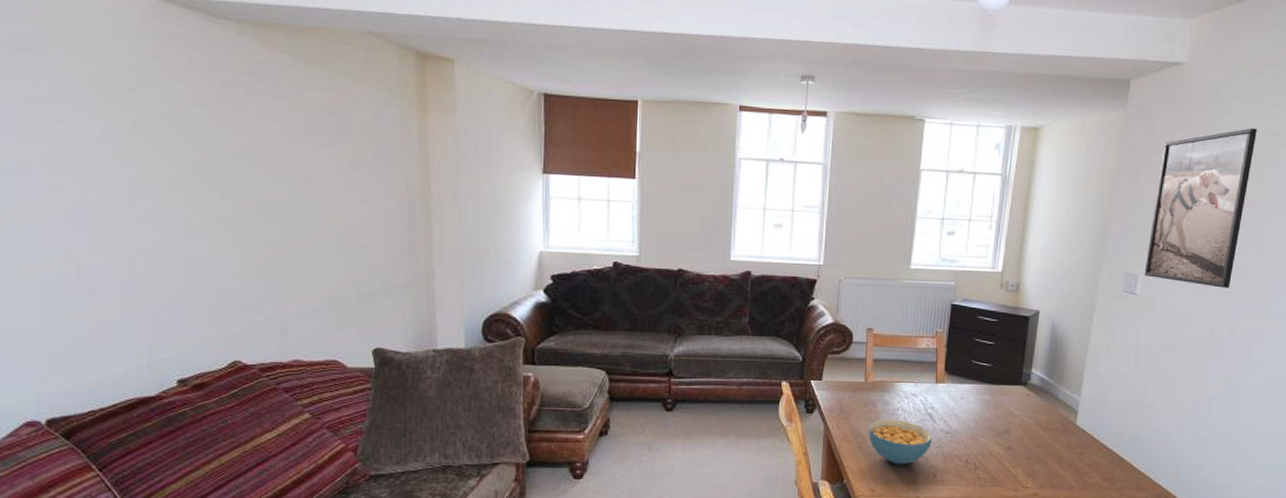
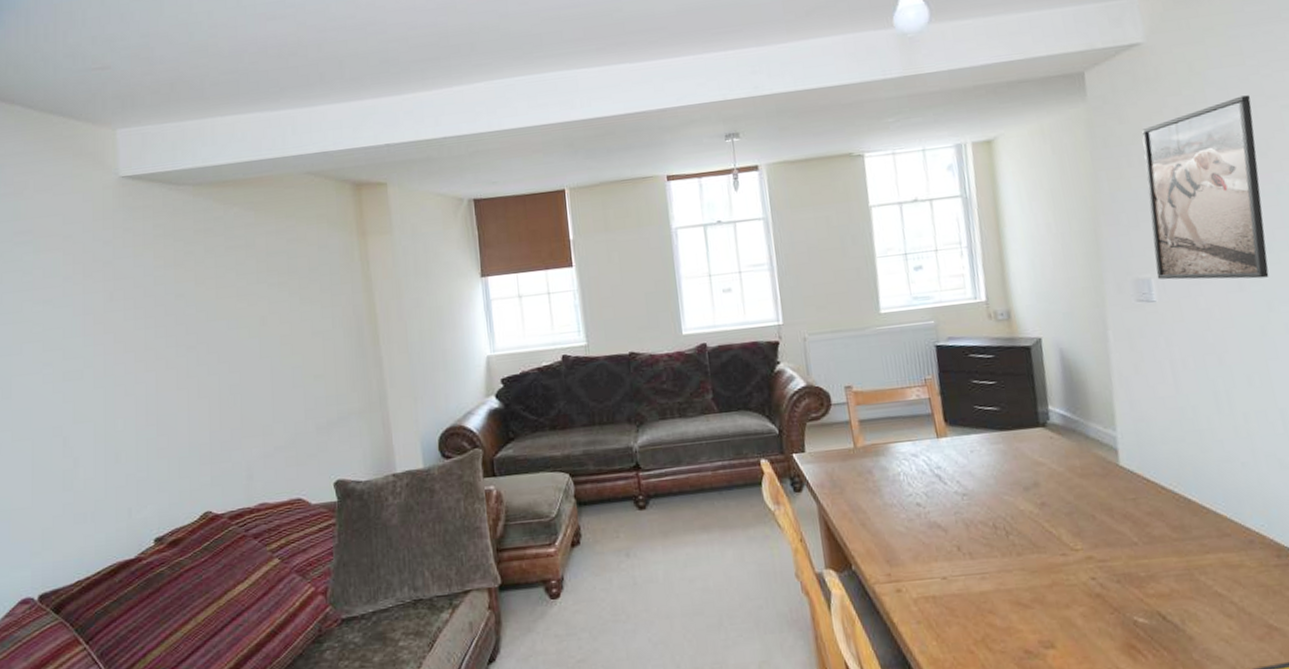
cereal bowl: present [868,419,932,465] -> none [868,486,947,541]

